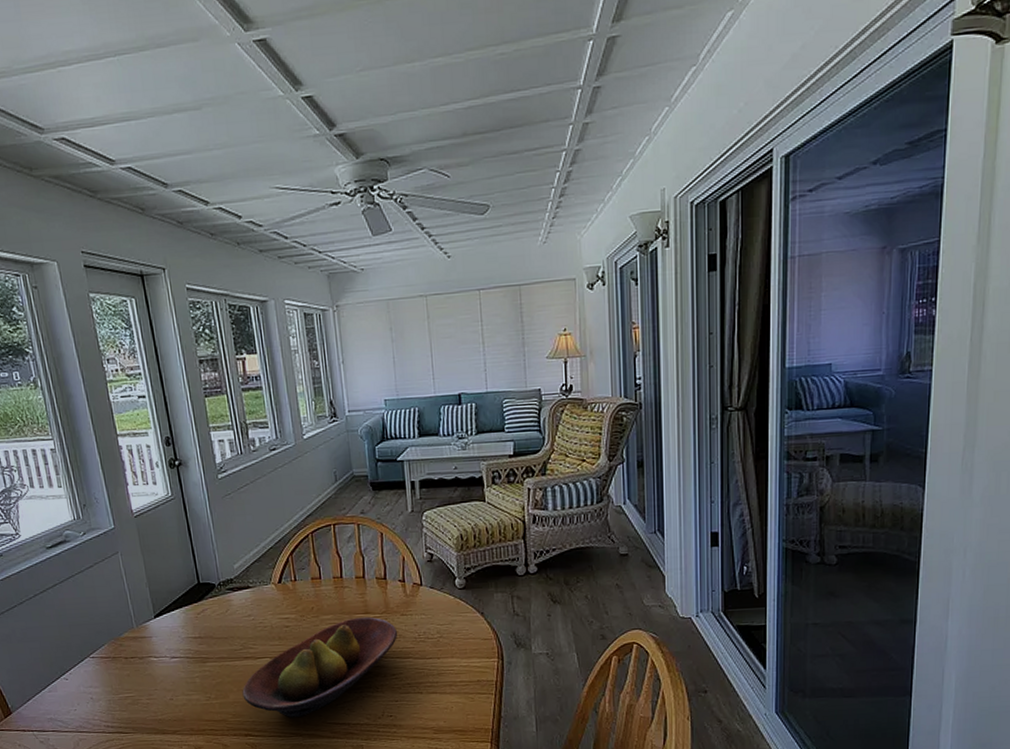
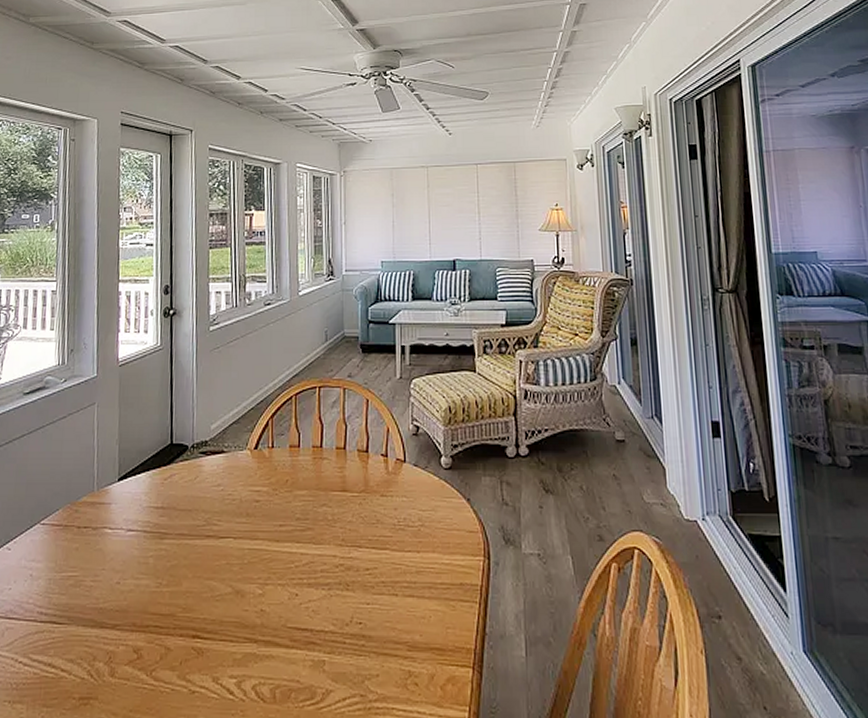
fruit bowl: present [242,617,398,717] -> none [197,495,376,616]

